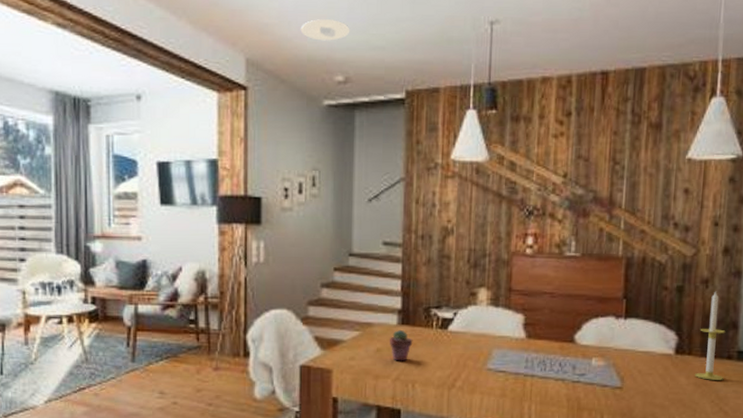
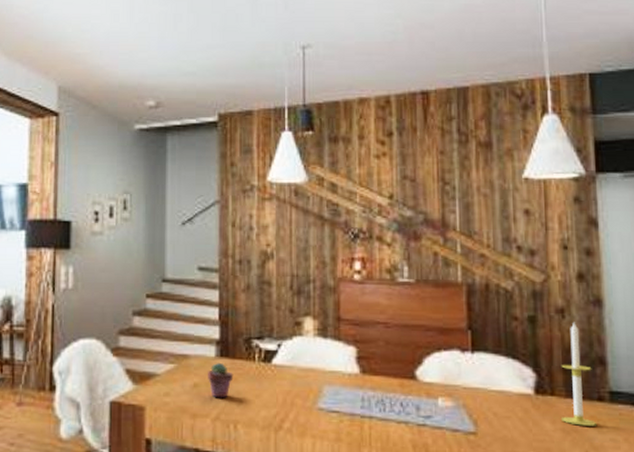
recessed light: present [300,19,350,41] -> none [112,48,161,68]

